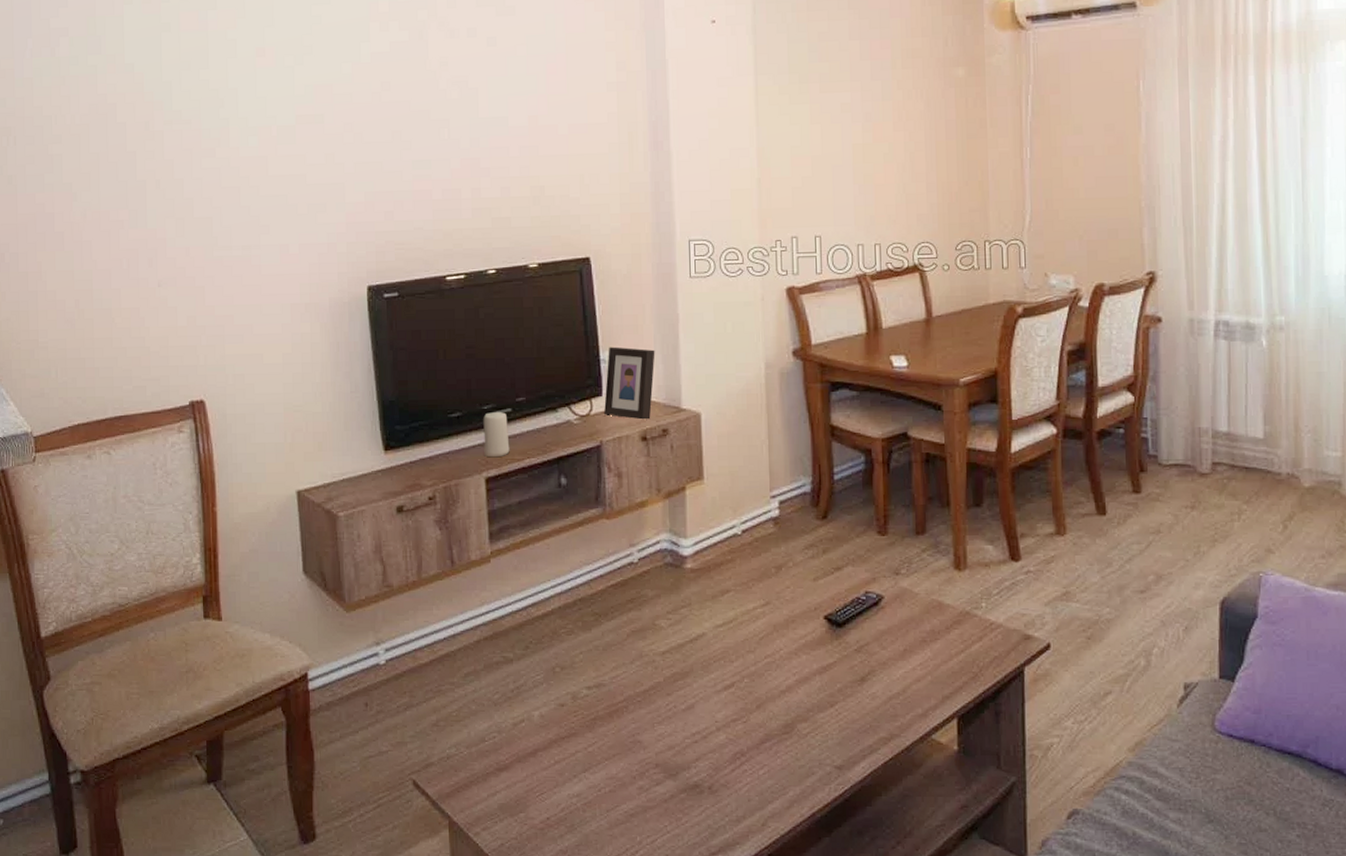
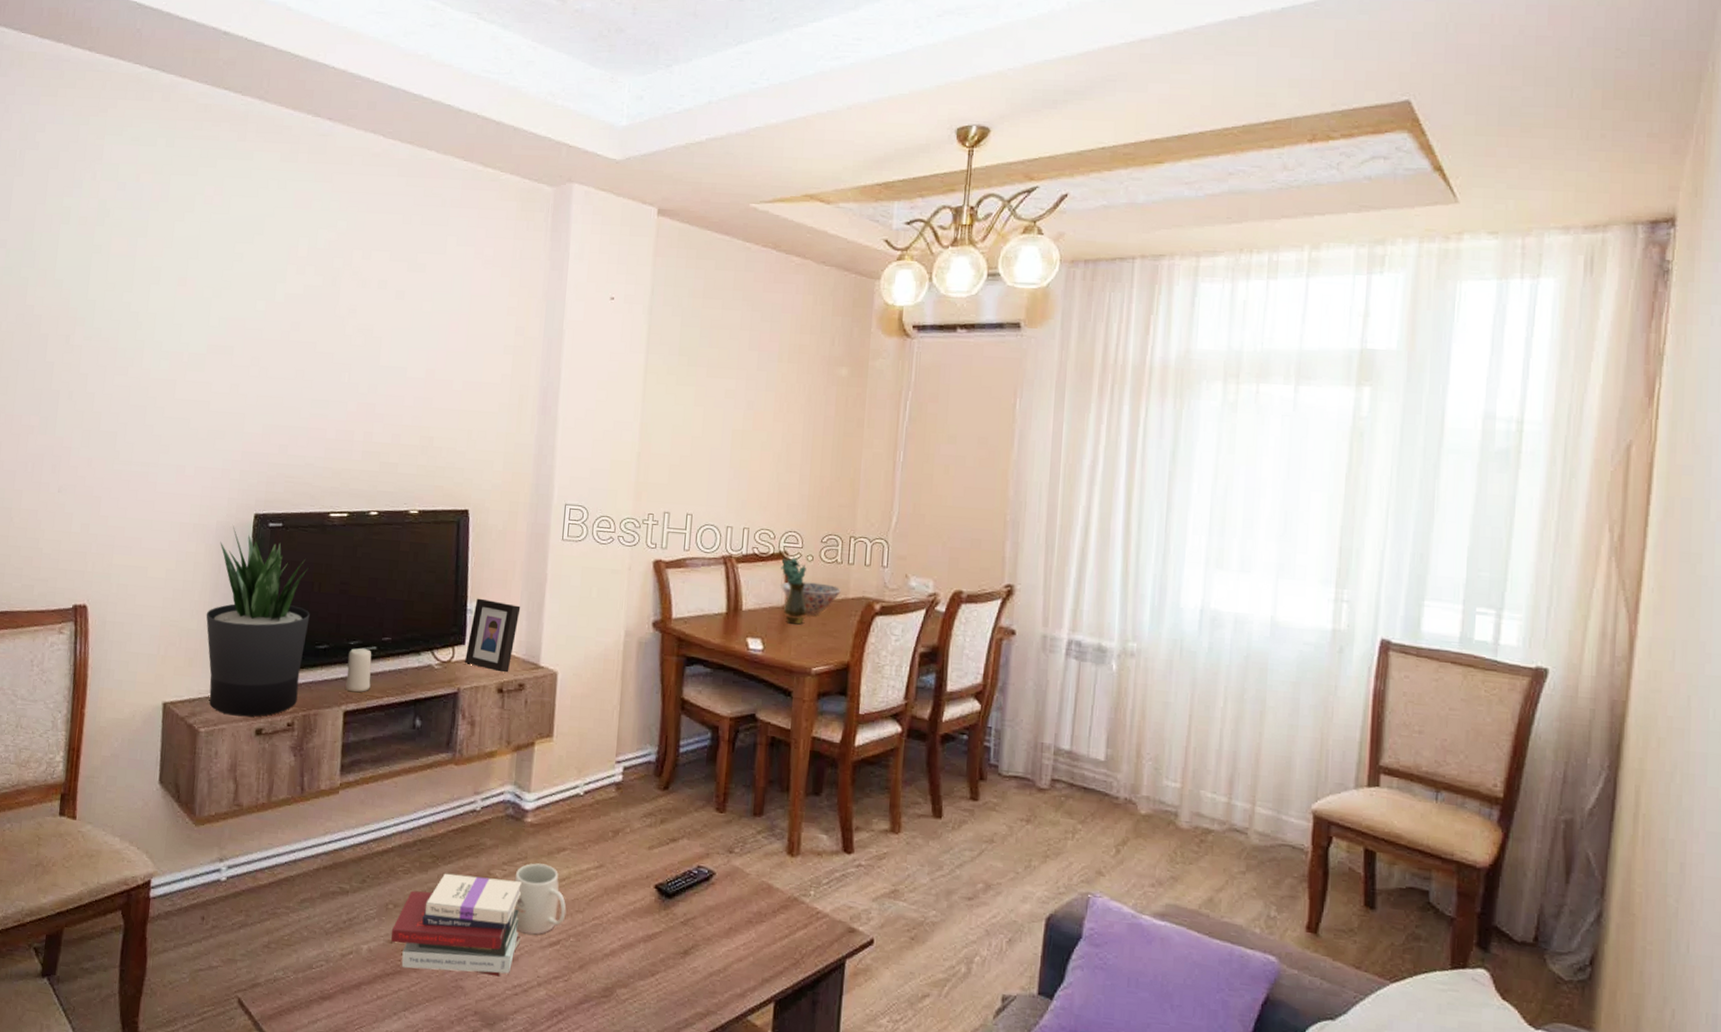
planter: none [330,300,438,496] -> present [206,525,310,717]
books: none [561,629,694,730] -> present [390,873,522,977]
mug: none [681,608,737,680] -> present [514,863,567,935]
vase: none [917,267,949,337] -> present [781,555,807,625]
bowl: none [919,292,981,326] -> present [781,582,841,616]

